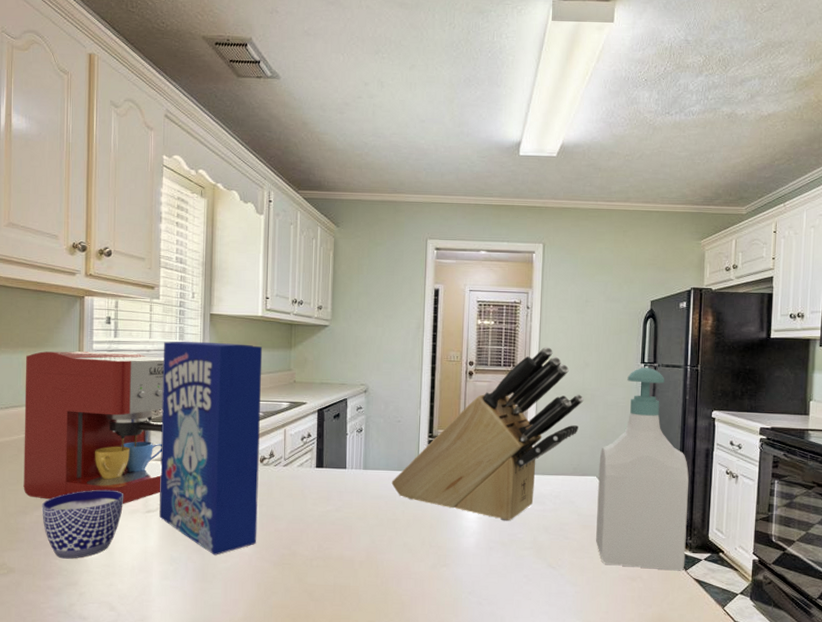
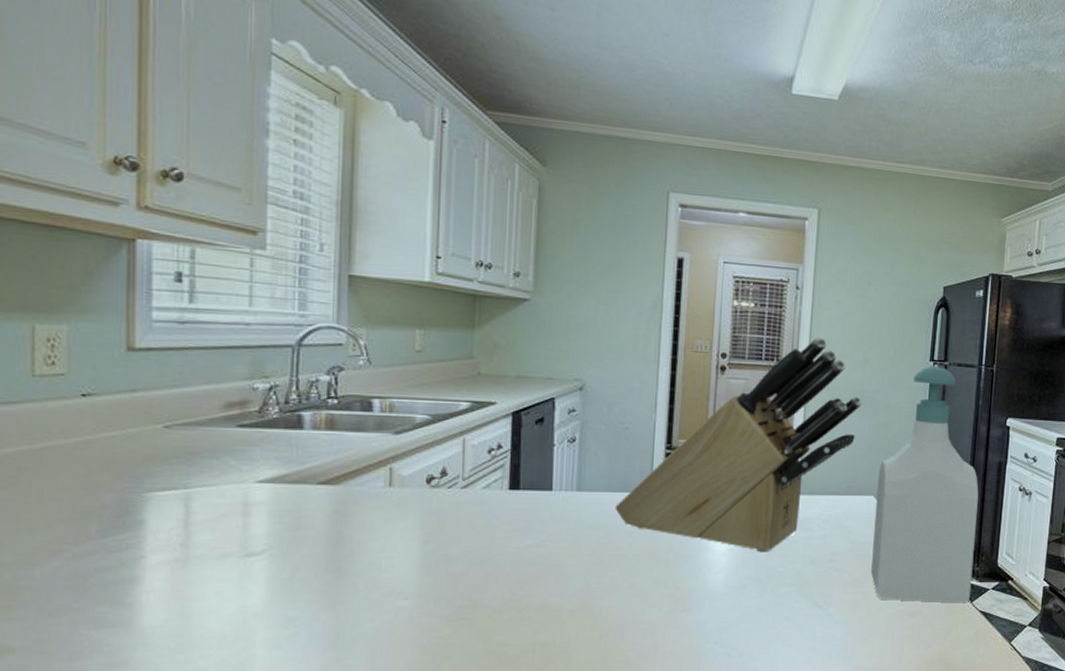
coffee maker: present [23,351,164,504] -> none [28,319,273,546]
cup: present [42,489,124,559] -> none [63,525,208,629]
cereal box: present [159,341,263,555] -> none [267,311,431,612]

